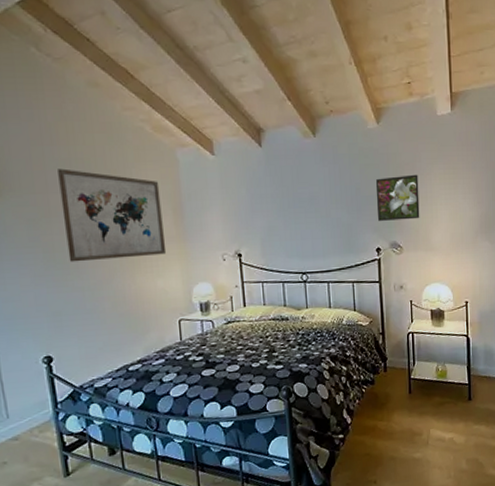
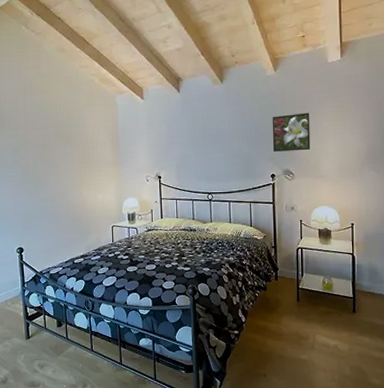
wall art: present [58,168,167,262] -> none [34,111,106,179]

